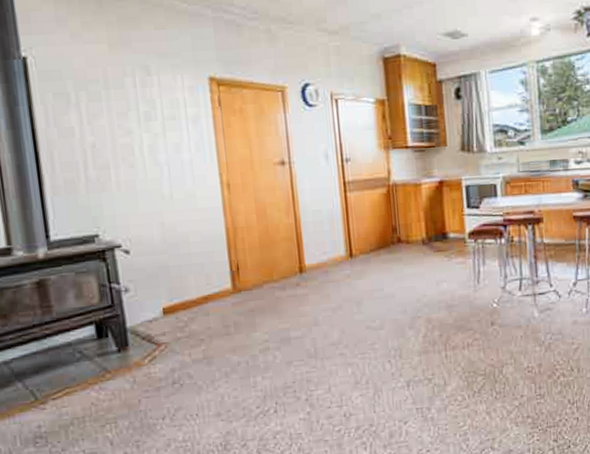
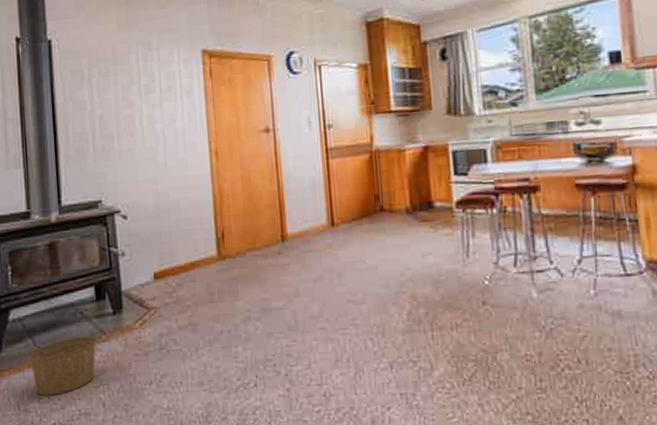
basket: none [19,370,100,440] -> present [28,331,97,396]

